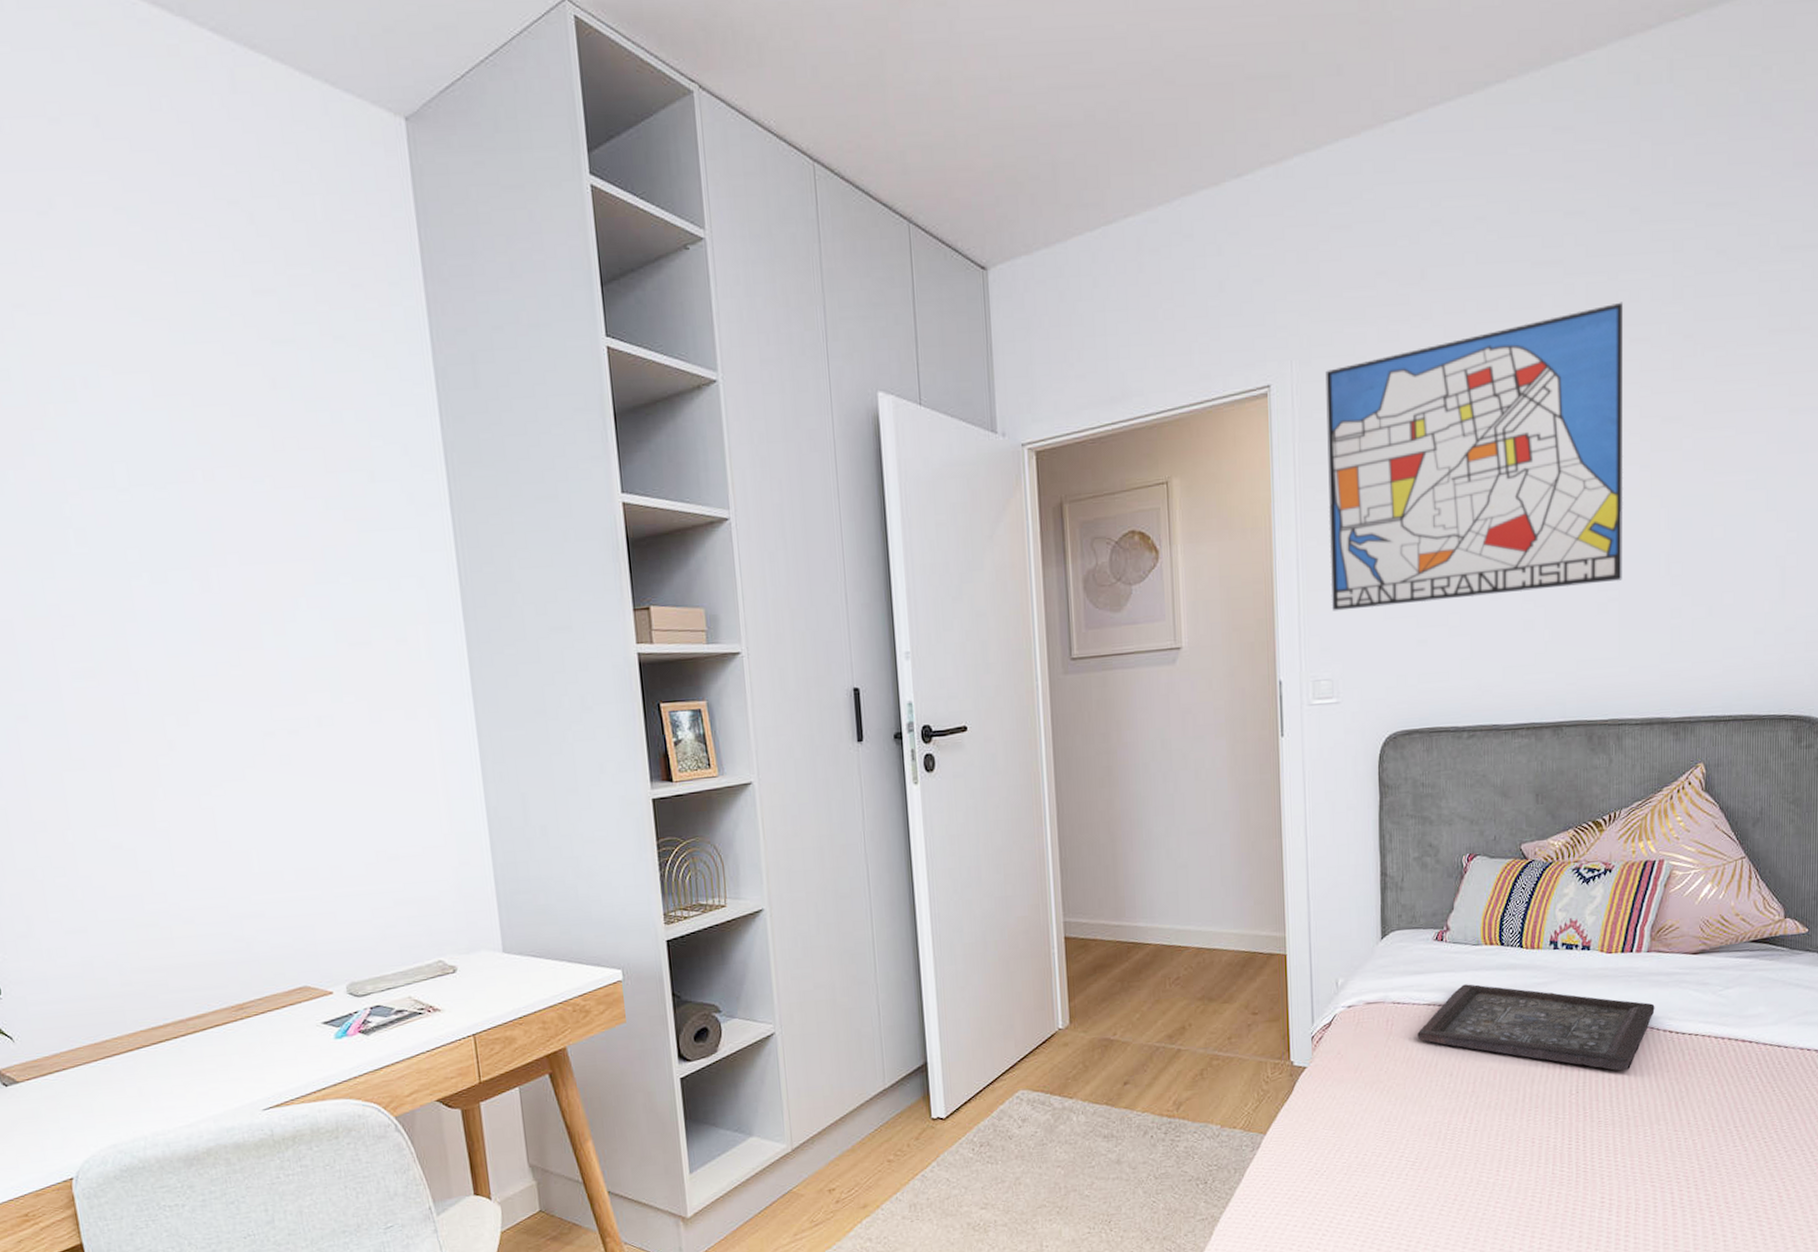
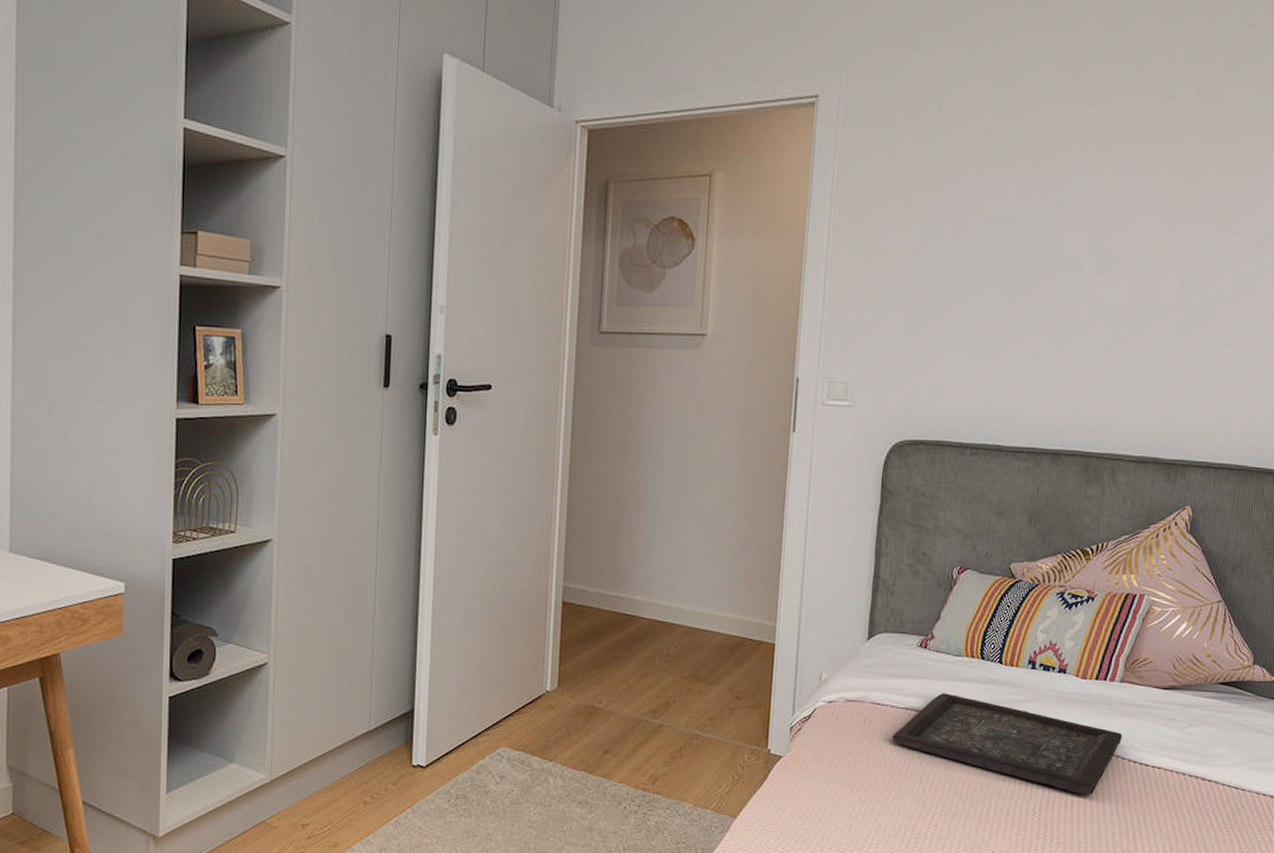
wall art: present [1325,302,1624,611] -> none [853,60,1157,322]

